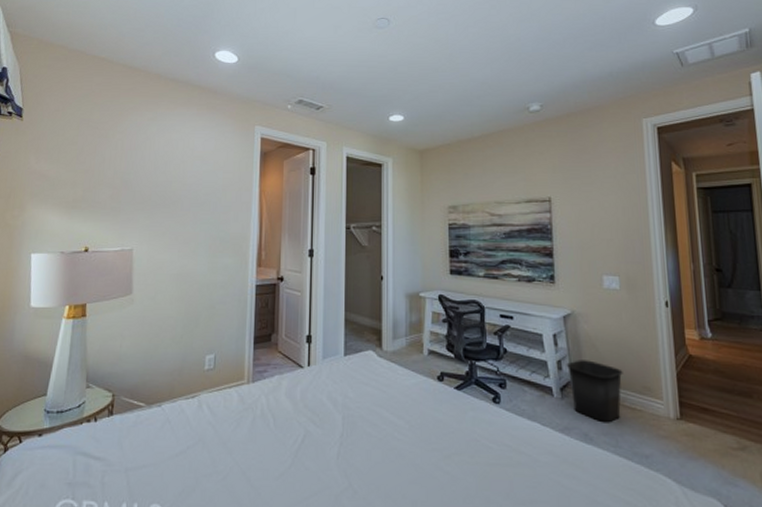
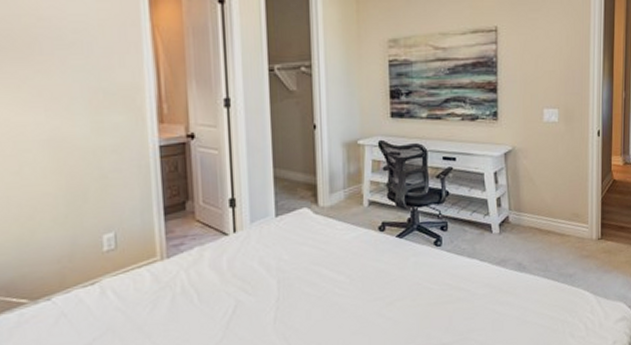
waste bin: present [566,360,623,423] -> none [505,194,556,251]

